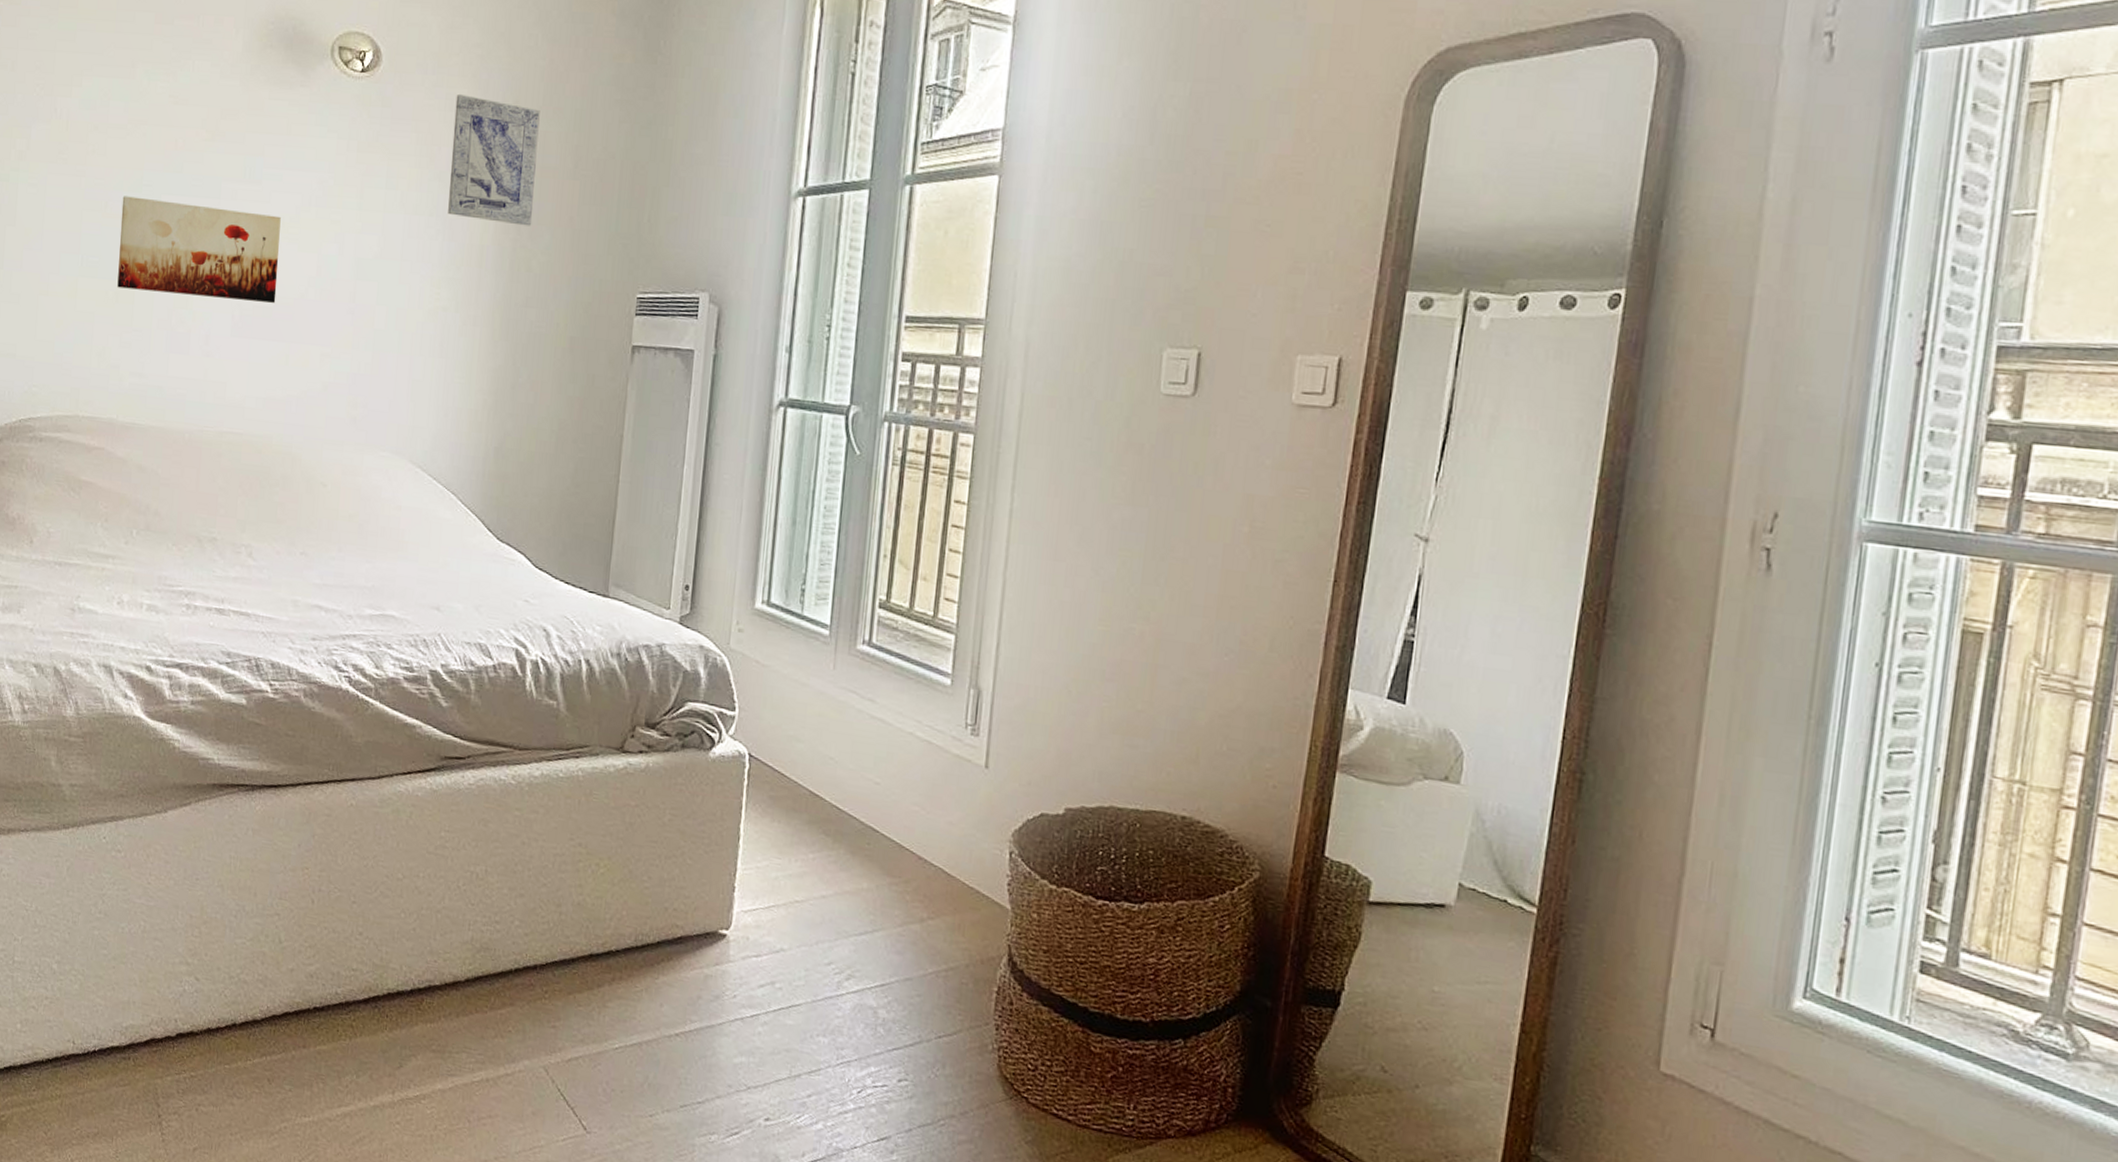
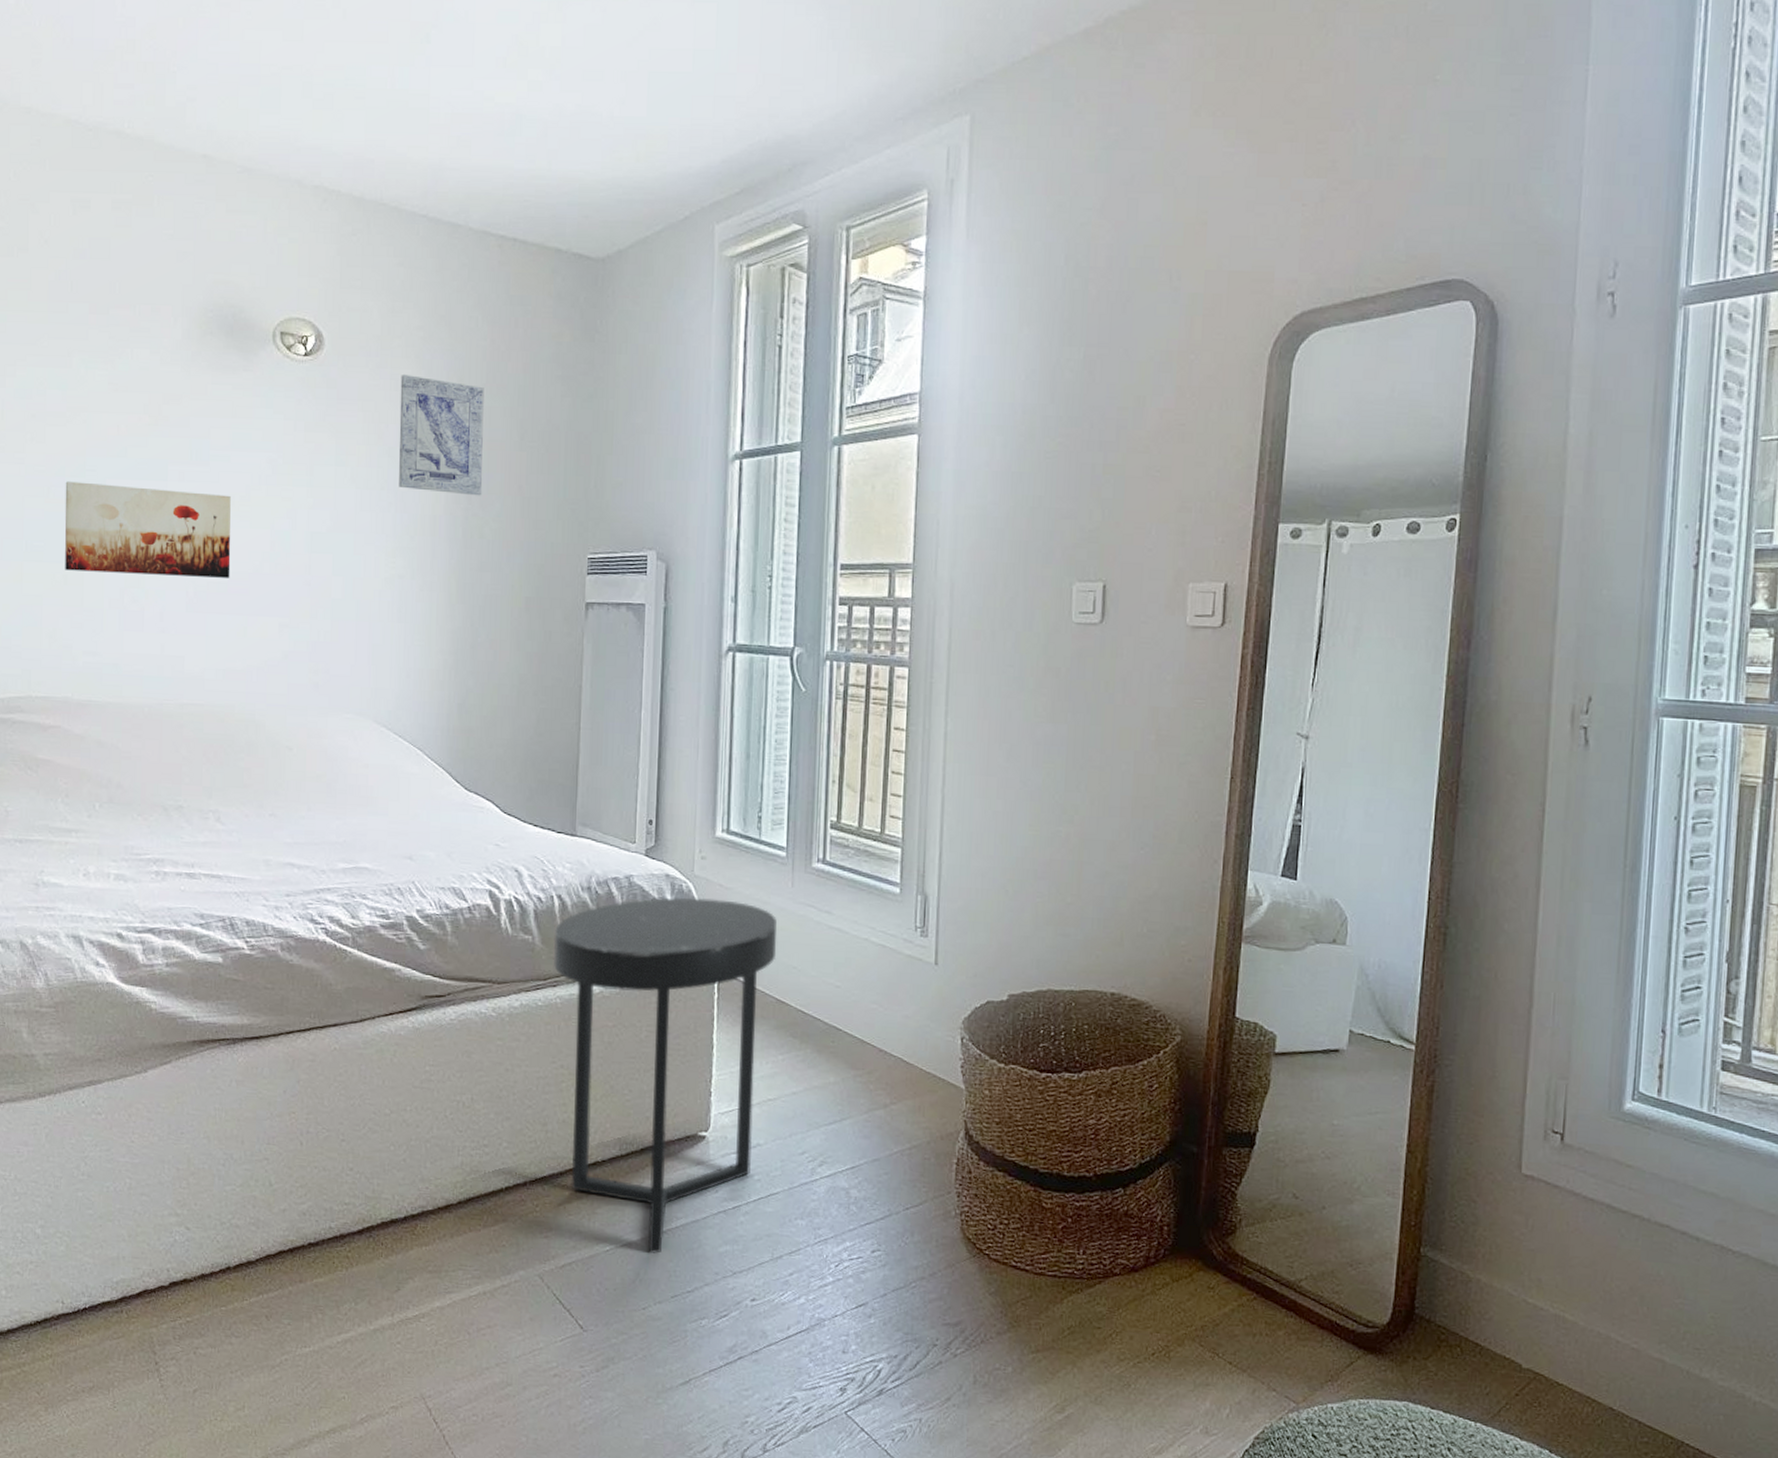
side table: none [578,670,815,1057] -> present [553,897,777,1254]

